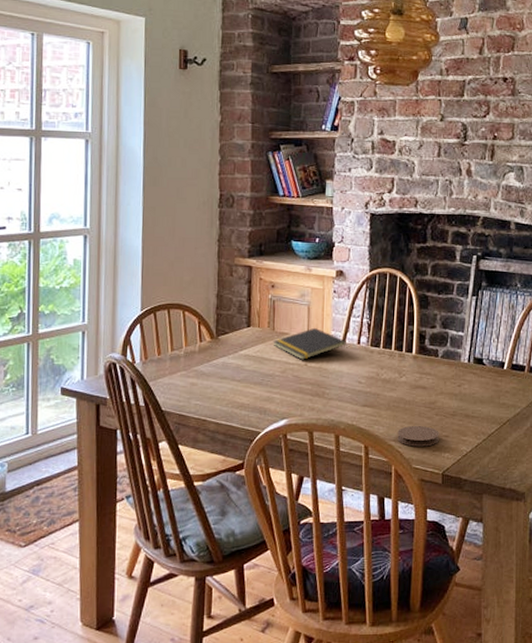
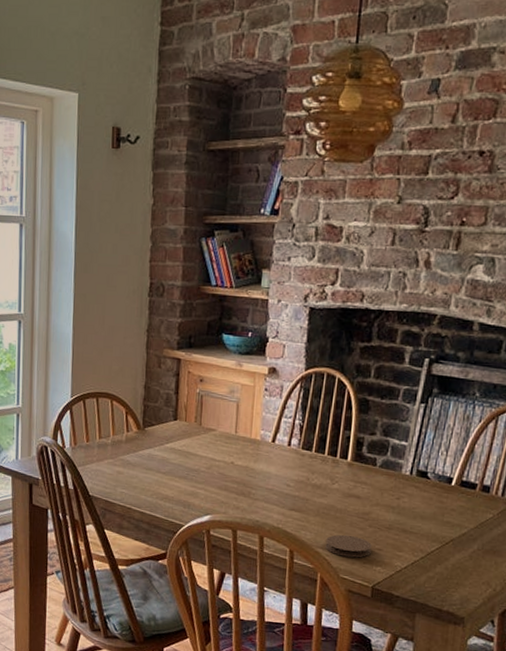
notepad: present [273,327,346,360] -> none [199,425,276,458]

